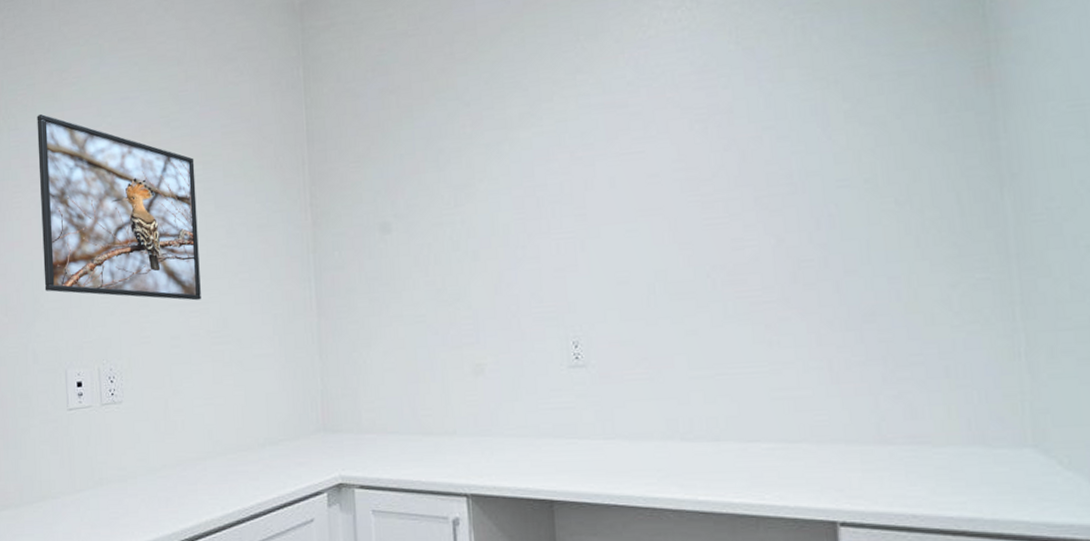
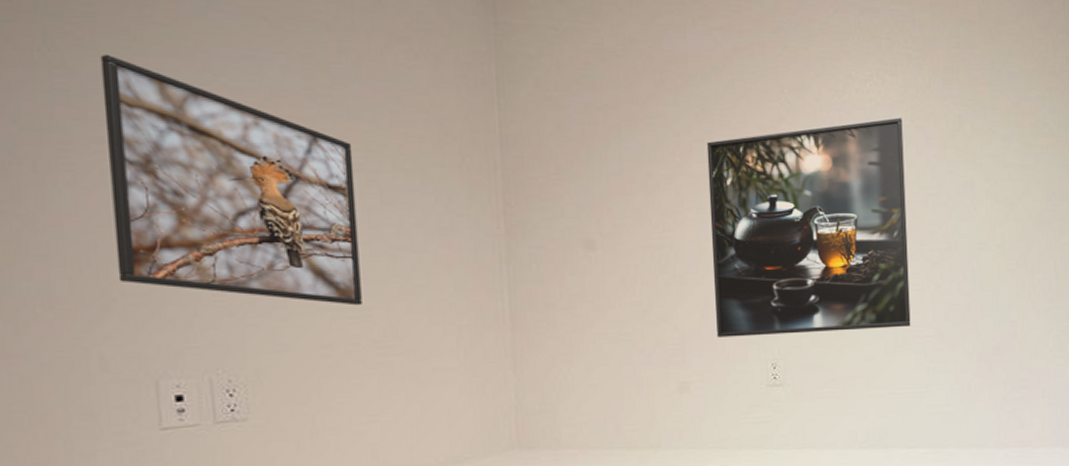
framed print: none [497,42,745,315] -> present [706,117,911,337]

